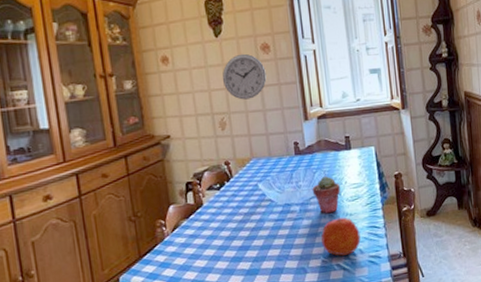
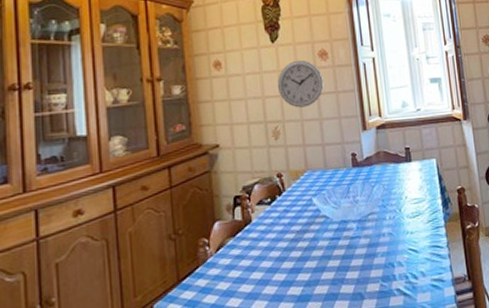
potted succulent: present [312,176,340,214] -> none [370,190,400,232]
apple: present [321,215,361,256] -> none [380,233,423,280]

